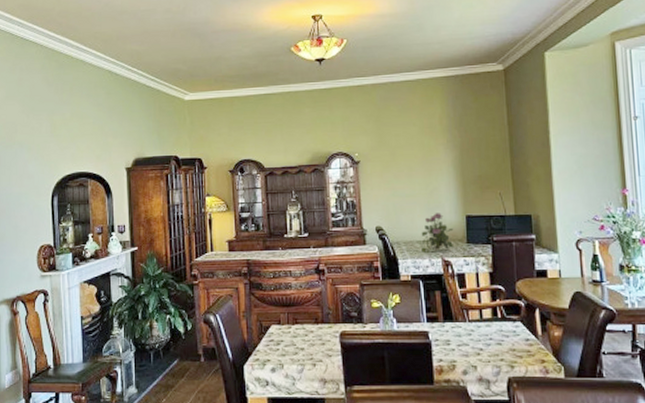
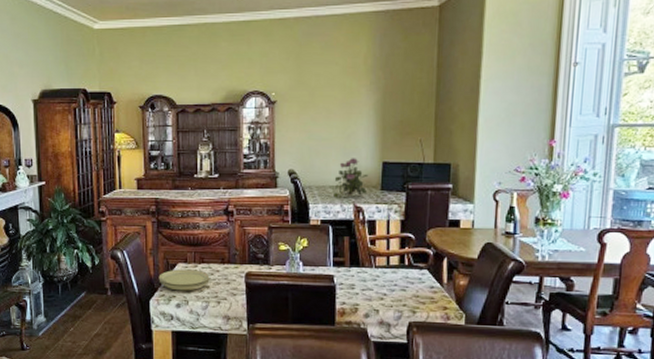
plate: none [252,331,304,354] -> present [158,269,210,291]

